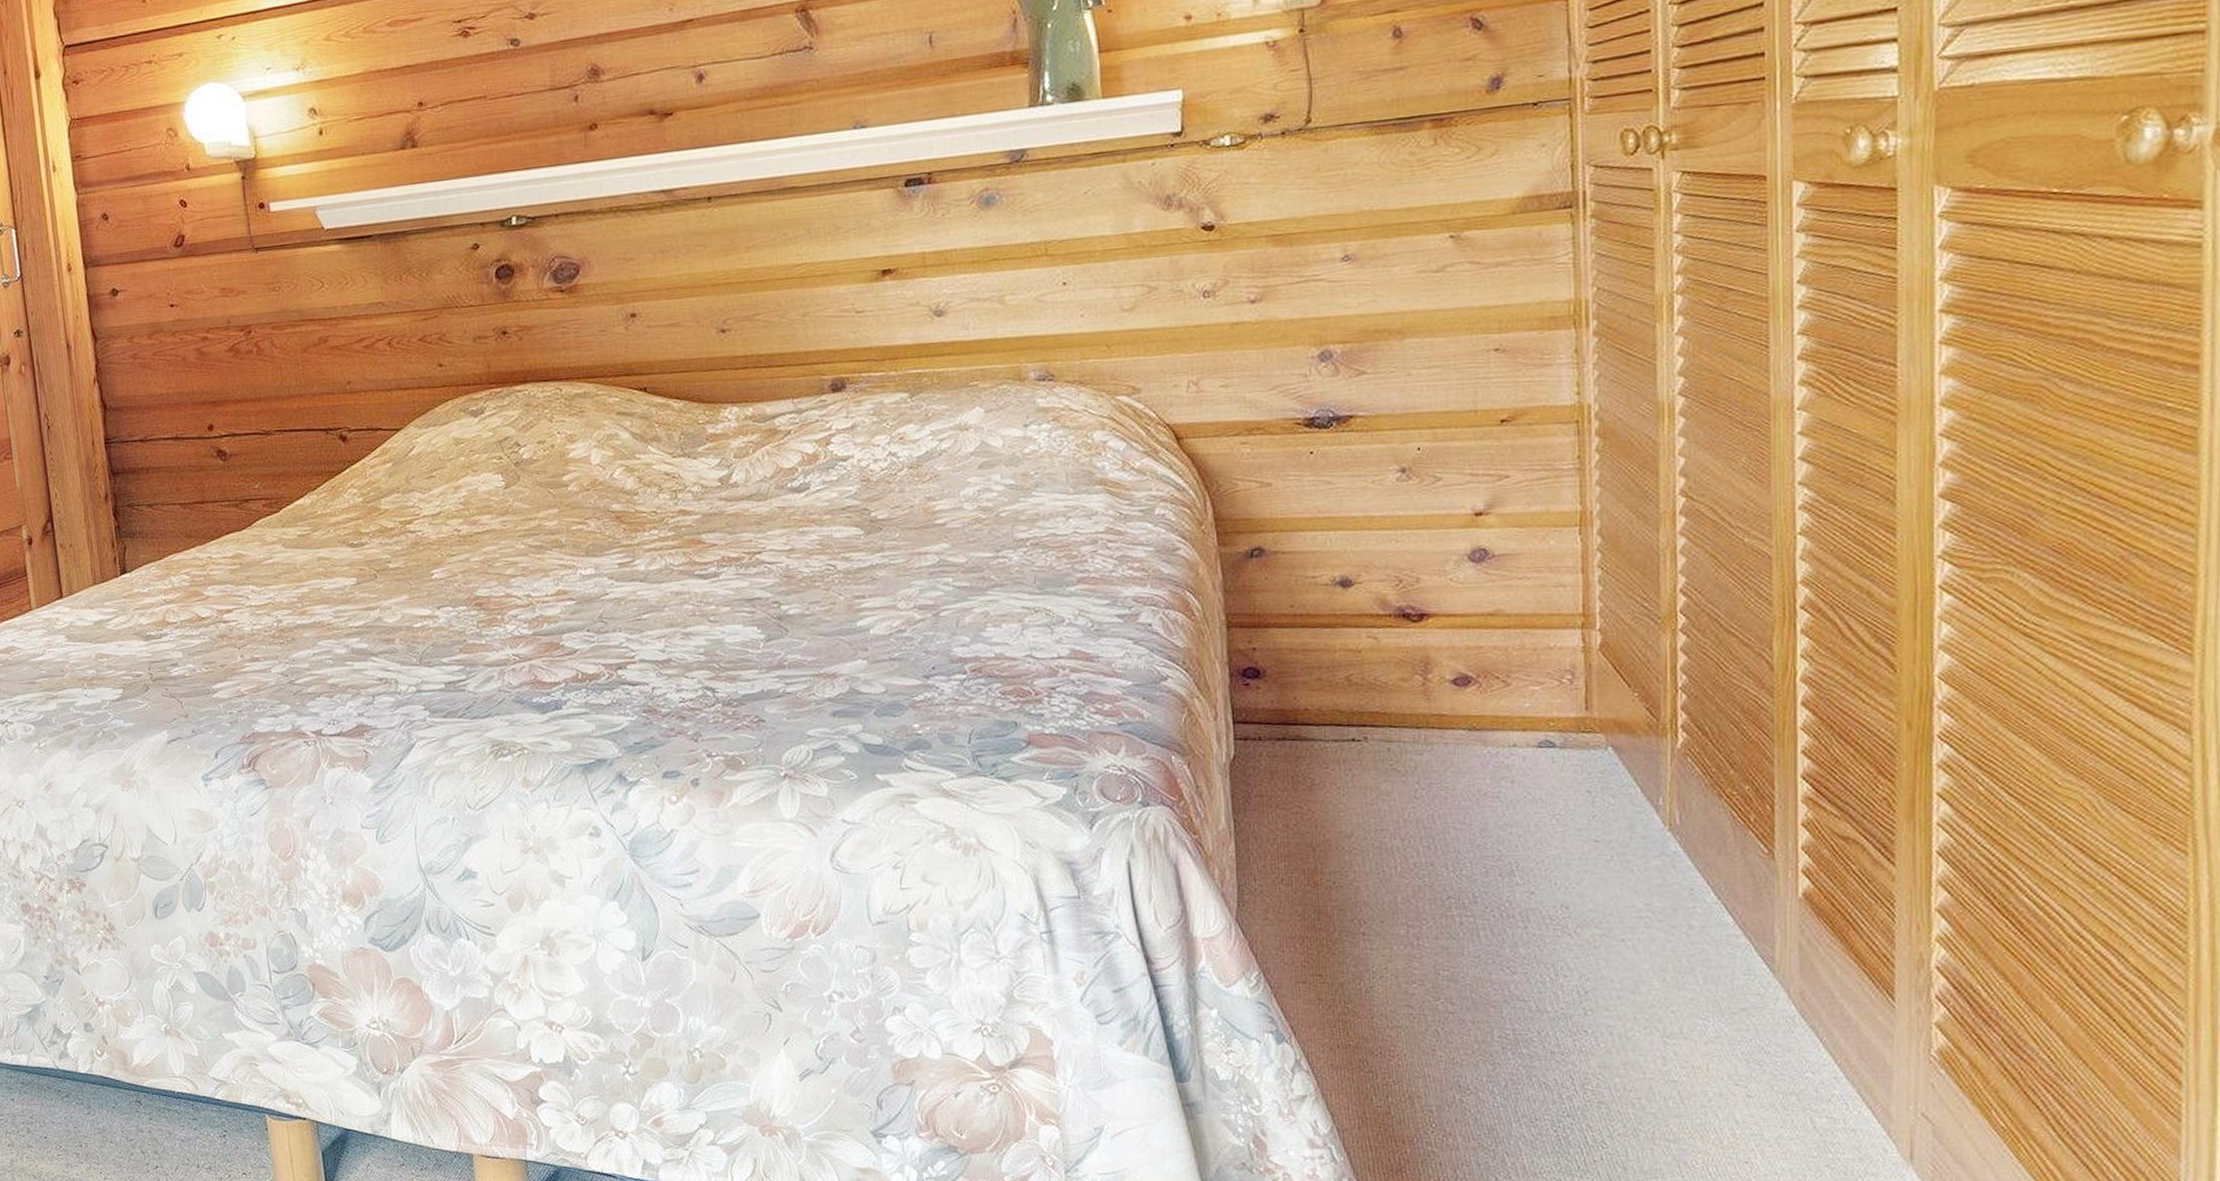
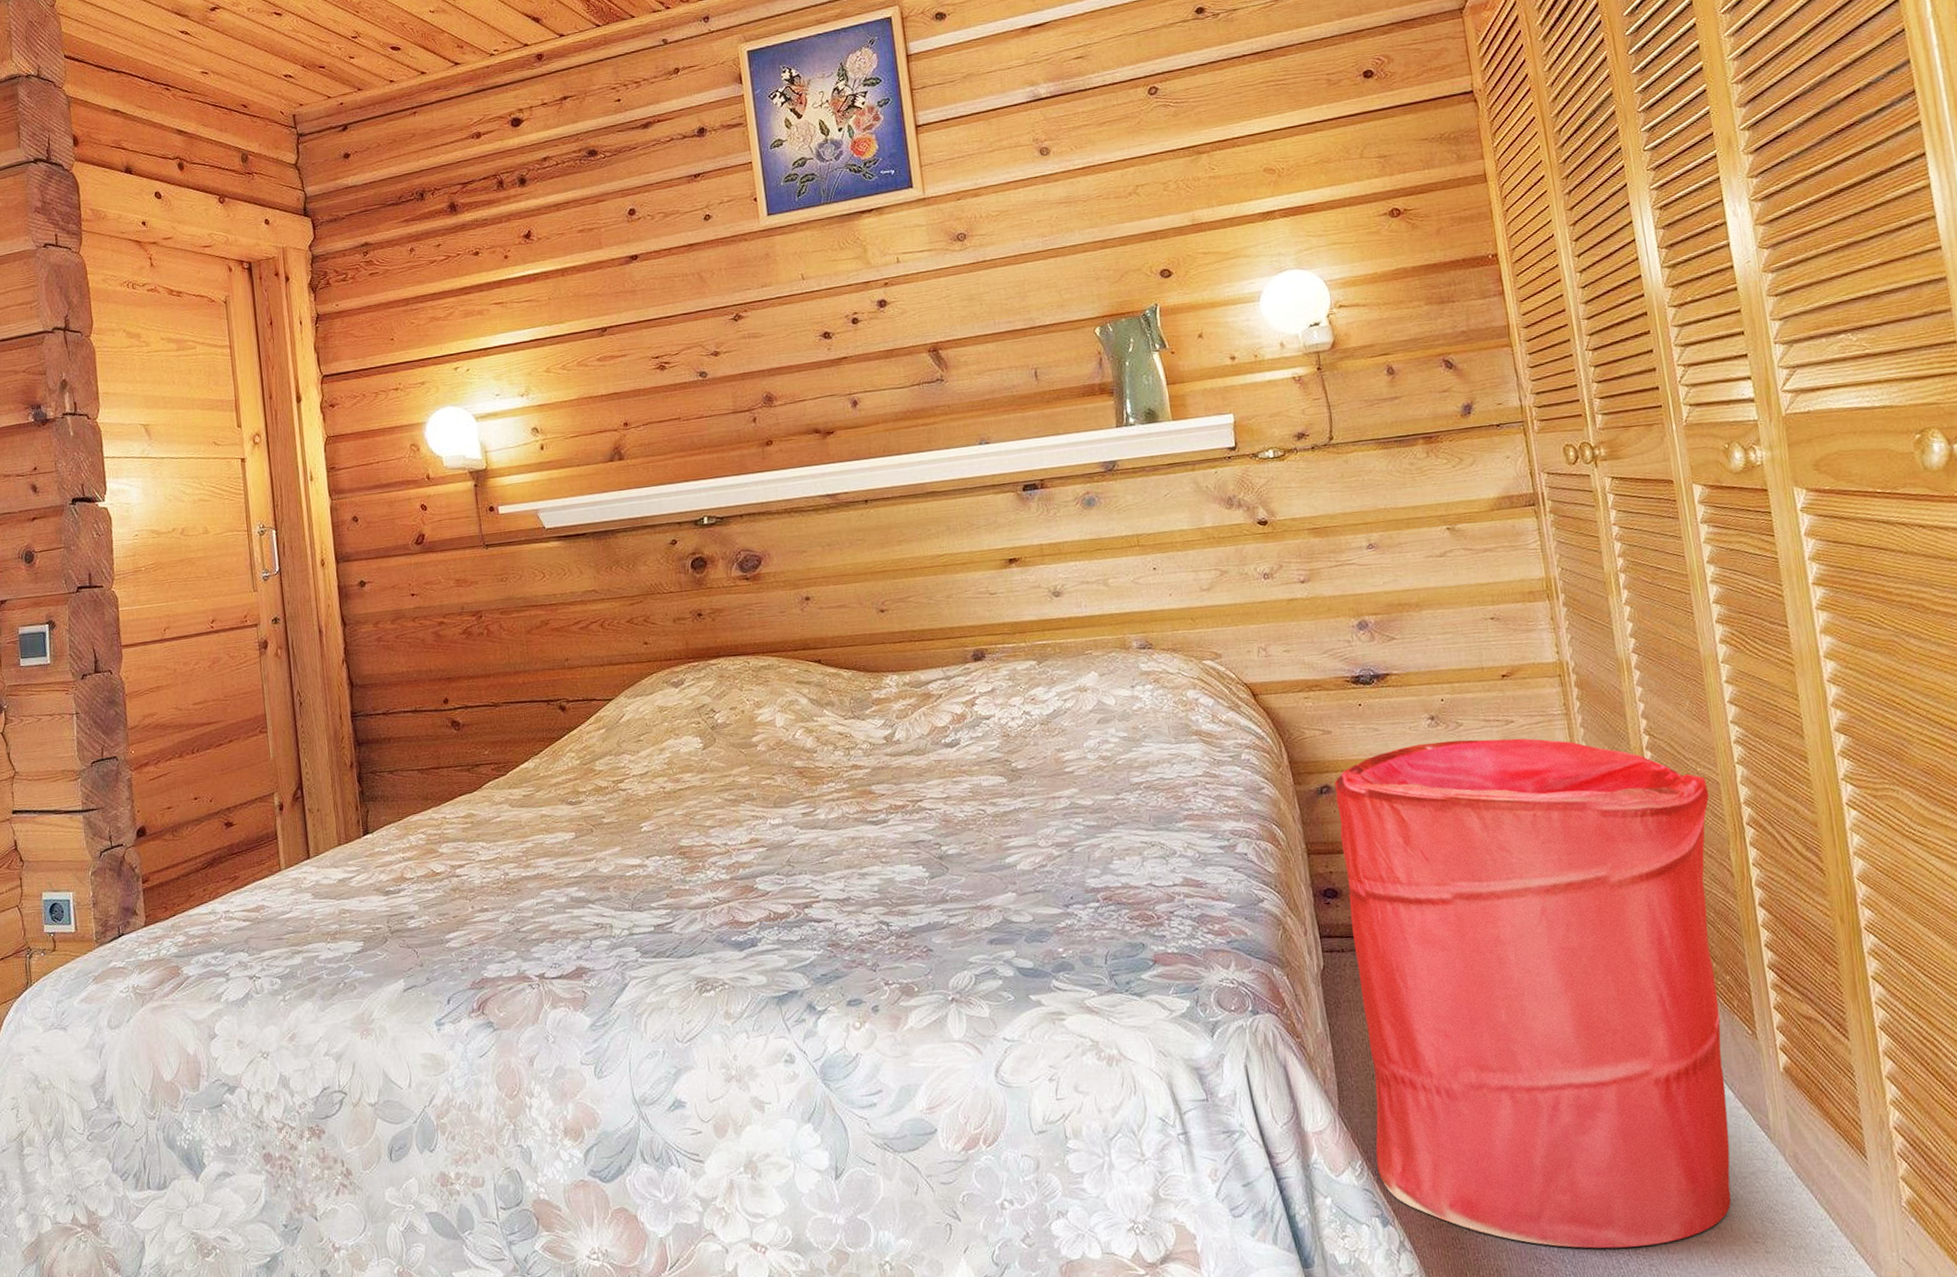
laundry hamper: none [1269,497,1756,1082] -> present [1334,738,1732,1249]

